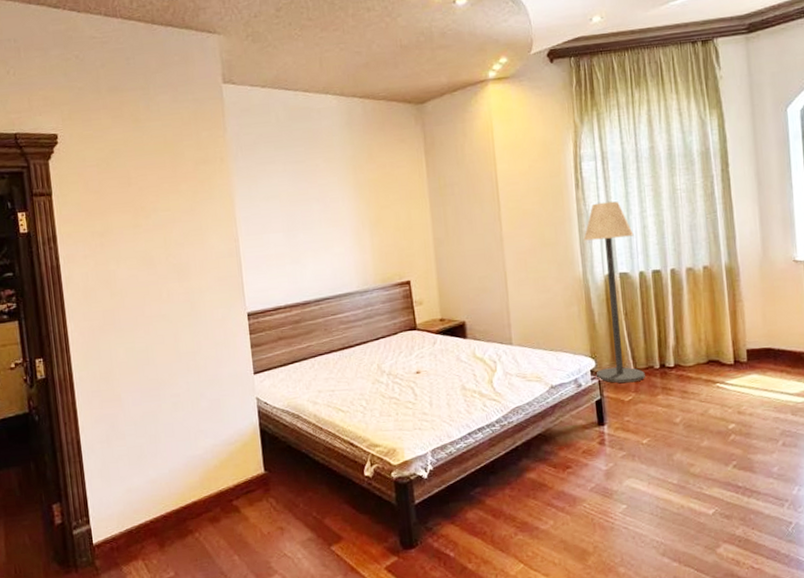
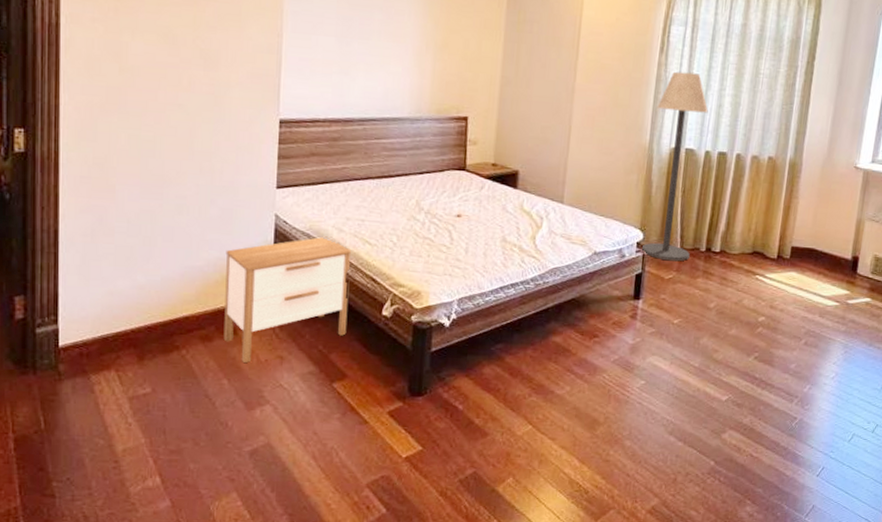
nightstand: none [219,410,335,538] -> present [223,236,352,363]

